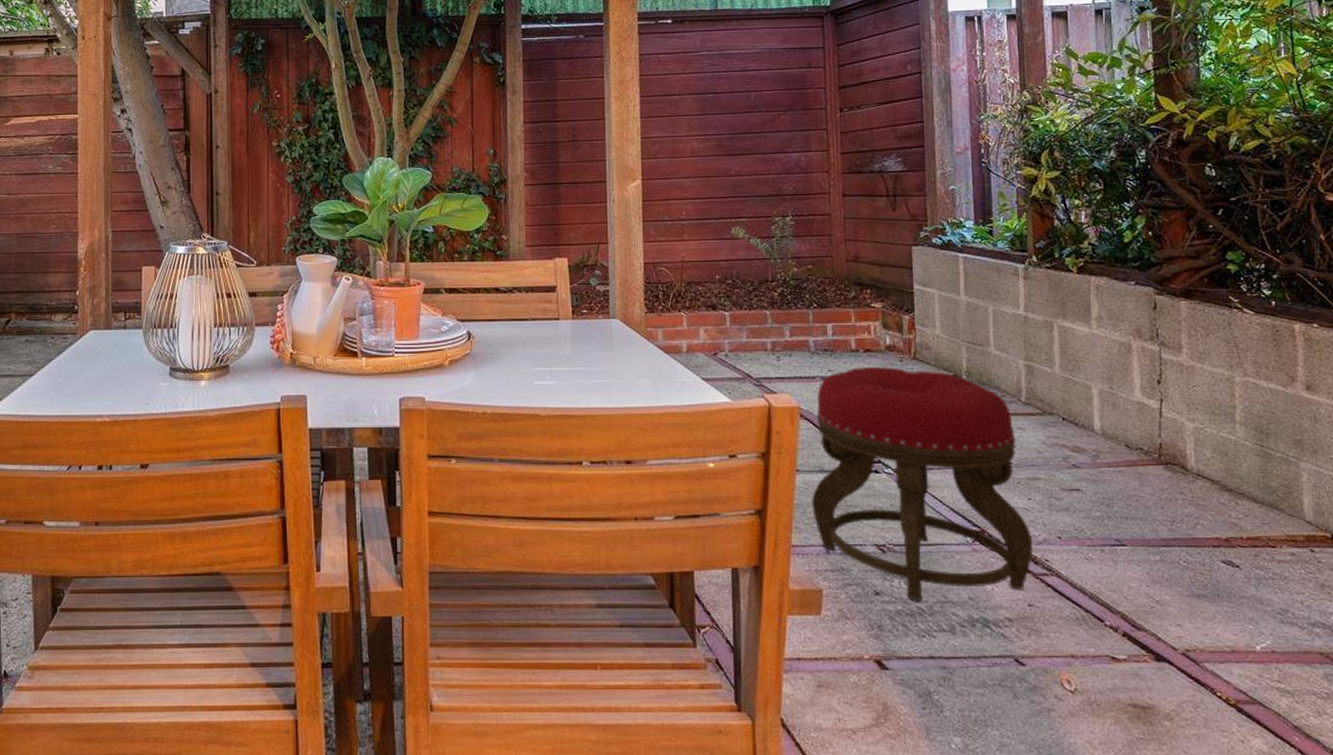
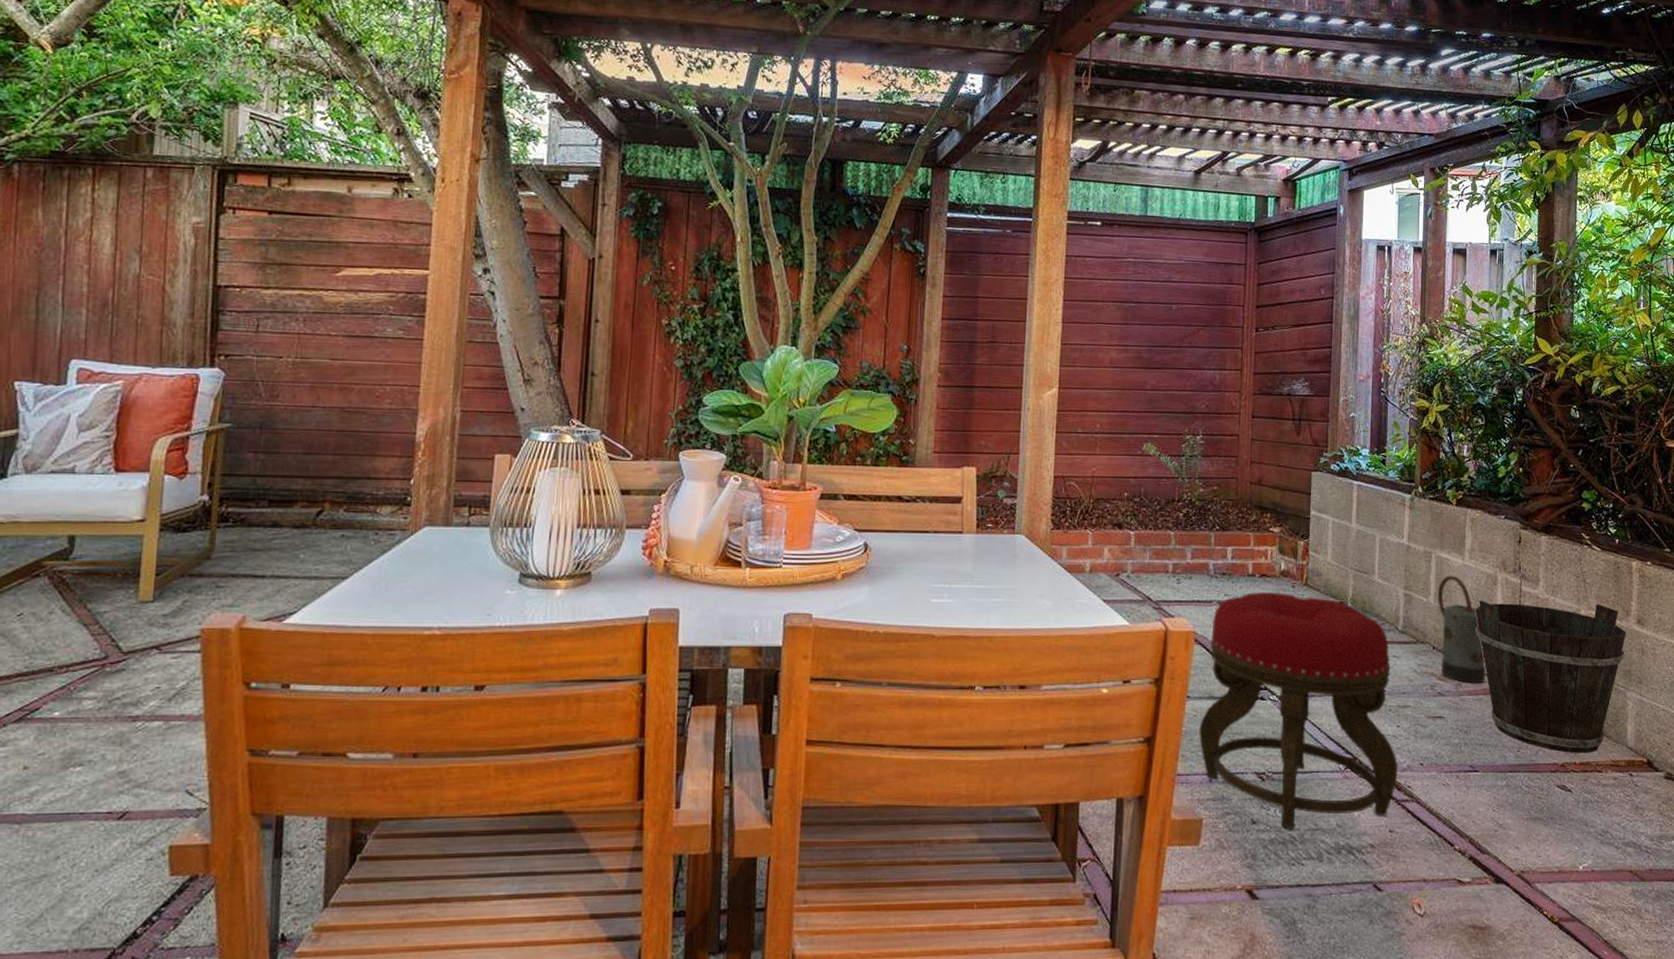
watering can: none [1062,345,1126,455] -> present [1437,575,1486,684]
bucket: none [1109,370,1294,527] -> present [1476,600,1627,753]

